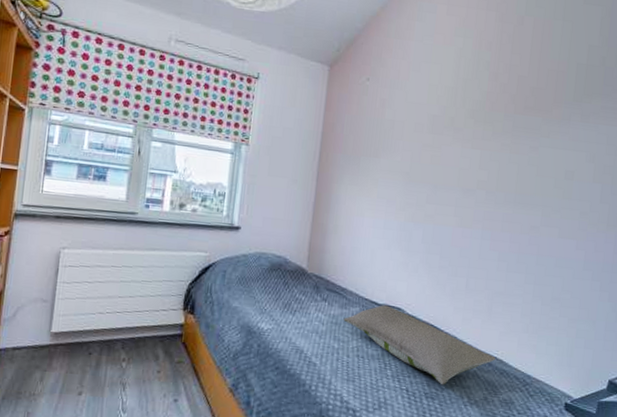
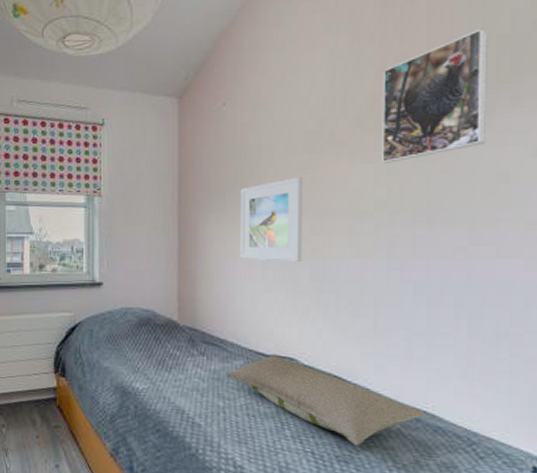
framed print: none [367,152,425,225] -> present [240,176,302,262]
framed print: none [487,55,572,152] -> present [382,28,488,163]

